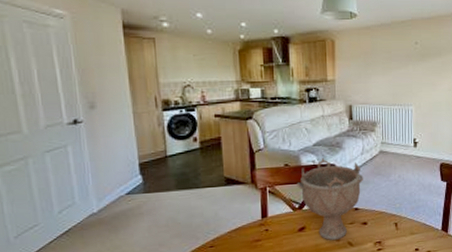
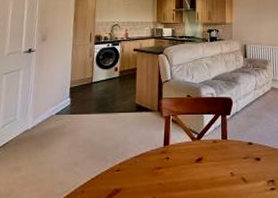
decorative bowl: present [297,158,364,240] -> none [196,91,257,174]

